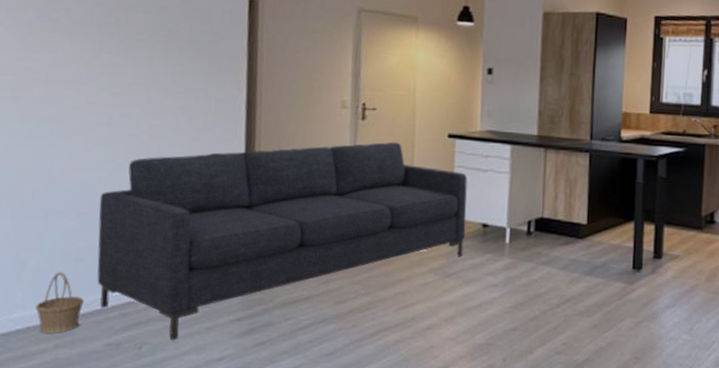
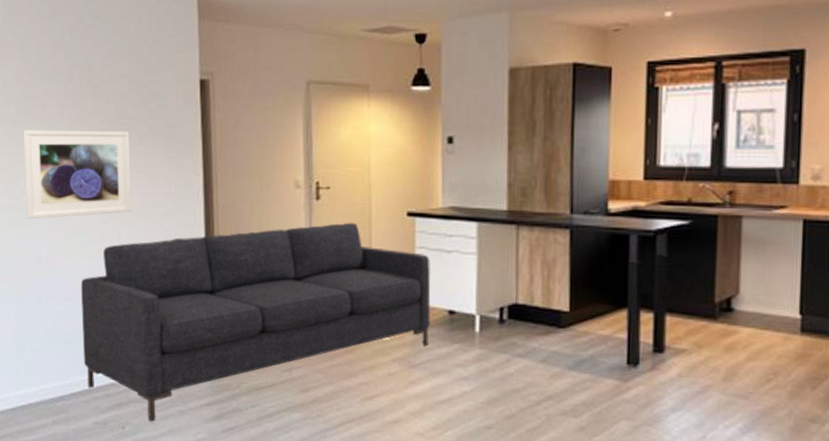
basket: present [35,272,84,333] -> none [35,353,74,410]
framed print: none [39,35,168,129] -> present [23,130,132,219]

